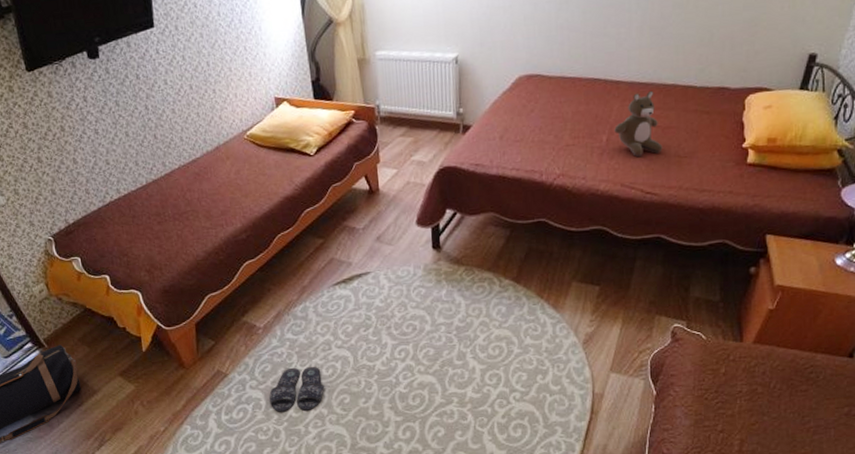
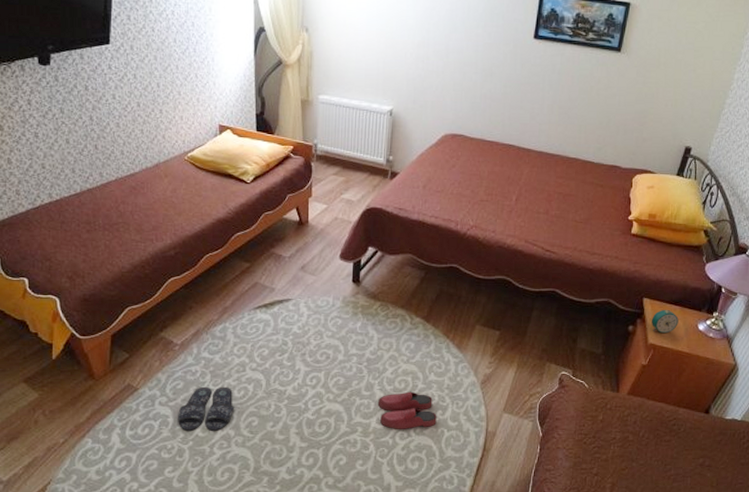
slippers: none [472,357,537,397] -> present [378,391,437,429]
teddy bear: present [614,90,663,157] -> none [523,161,563,217]
alarm clock: none [778,245,811,273] -> present [652,309,679,334]

